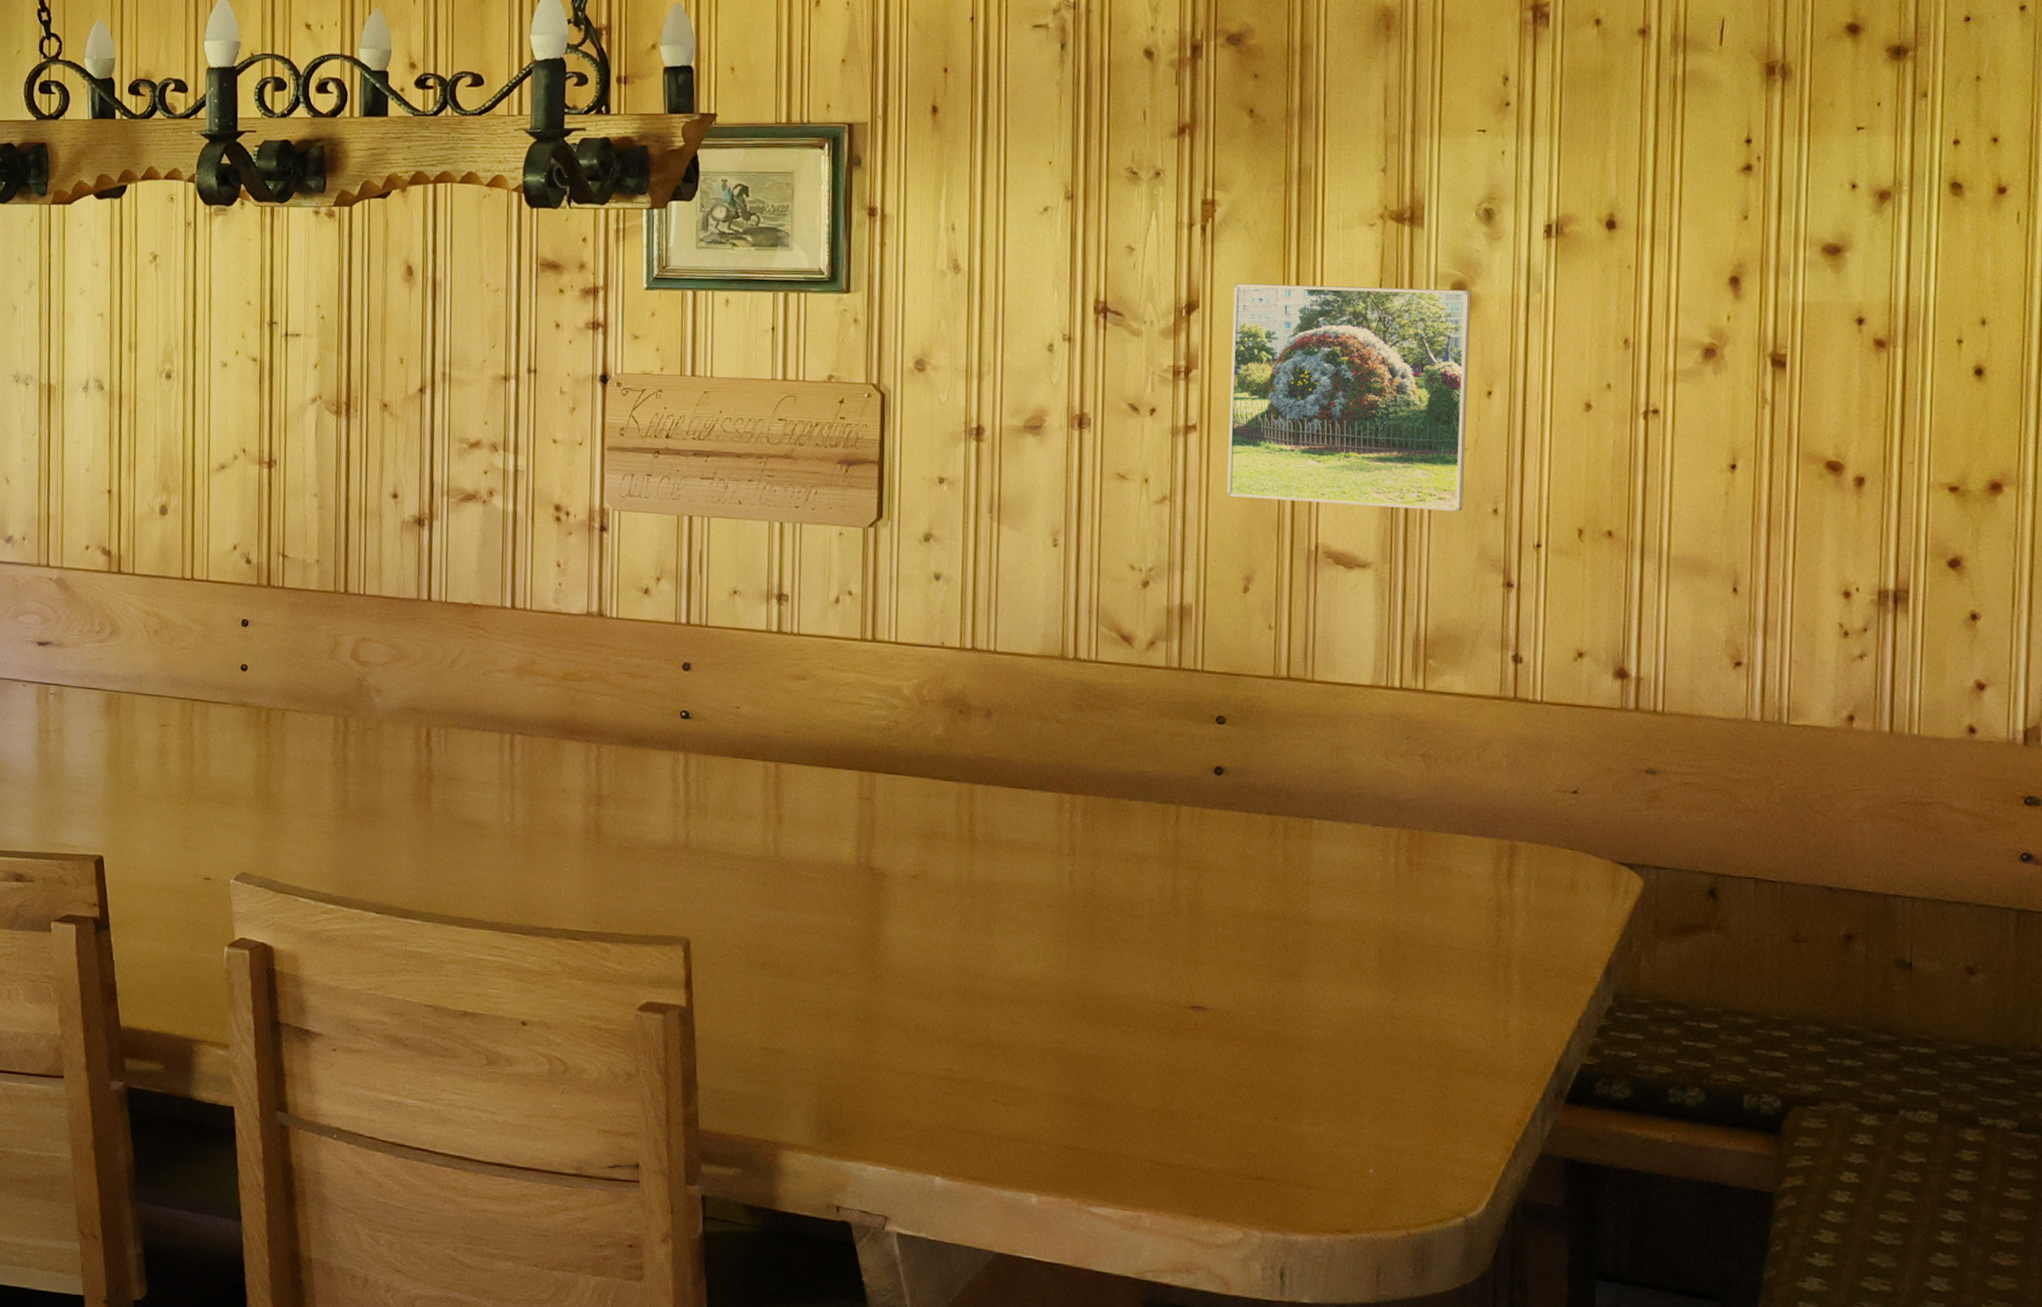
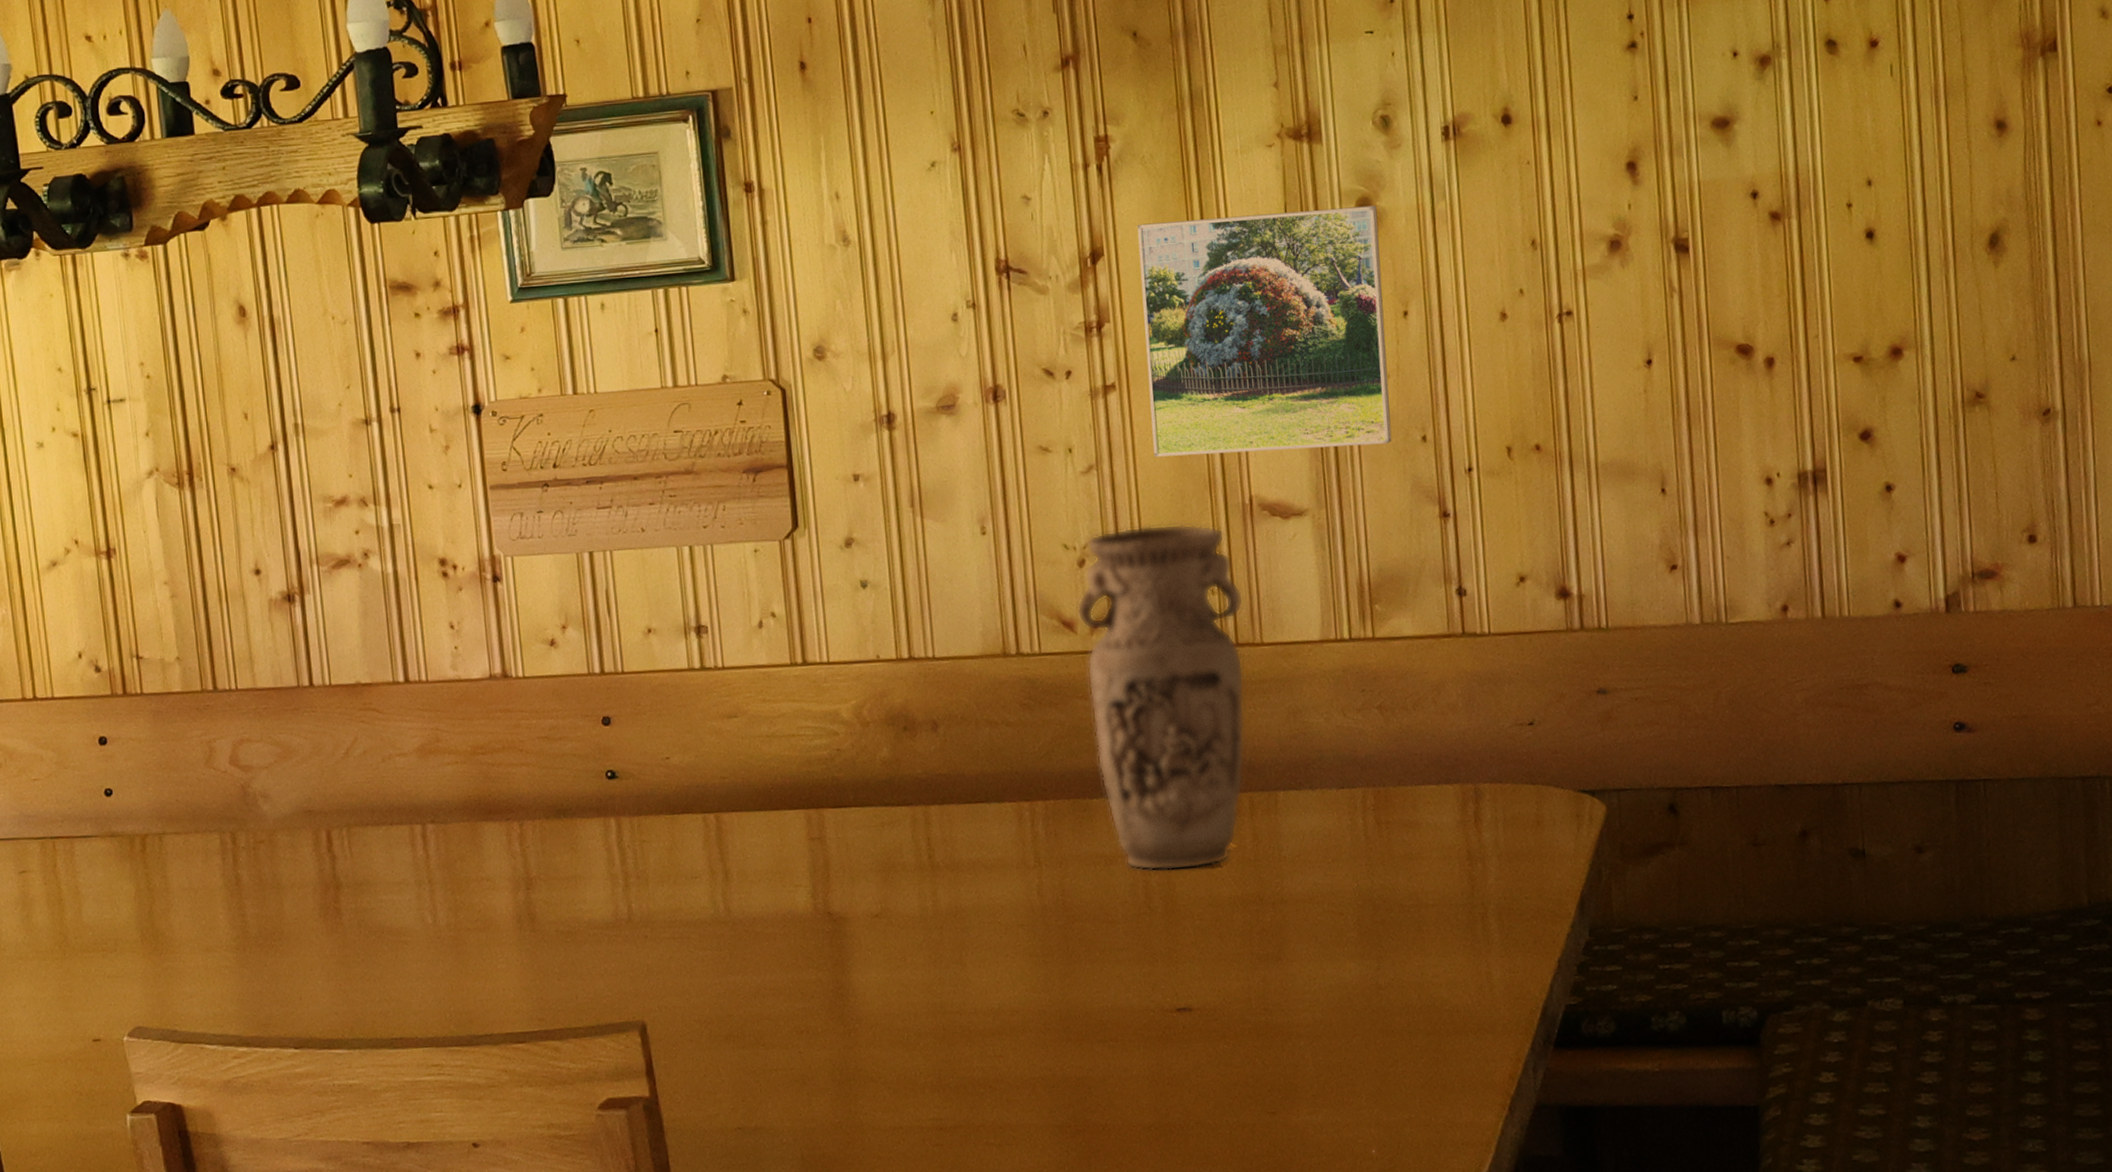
vase: none [1135,557,1299,880] -> present [1076,523,1245,871]

